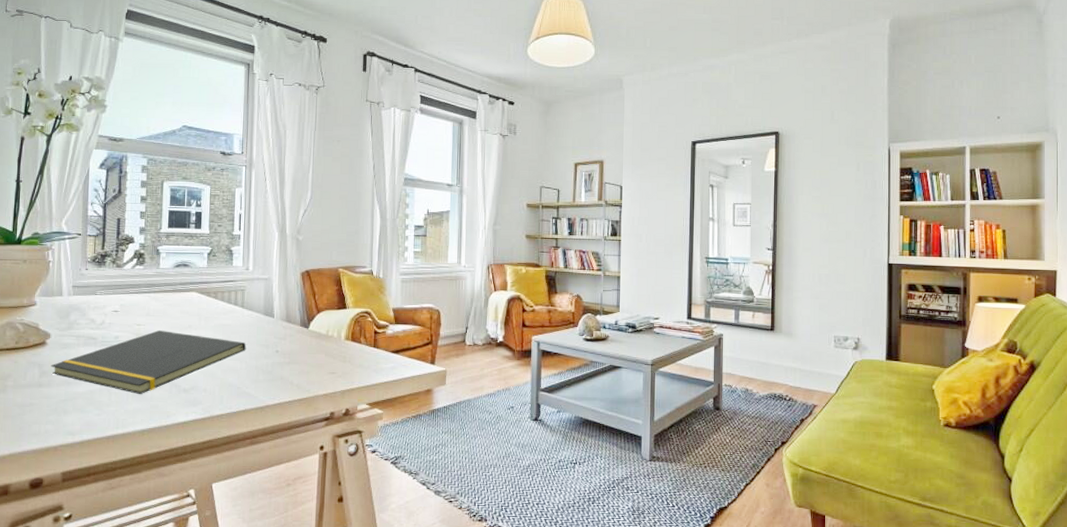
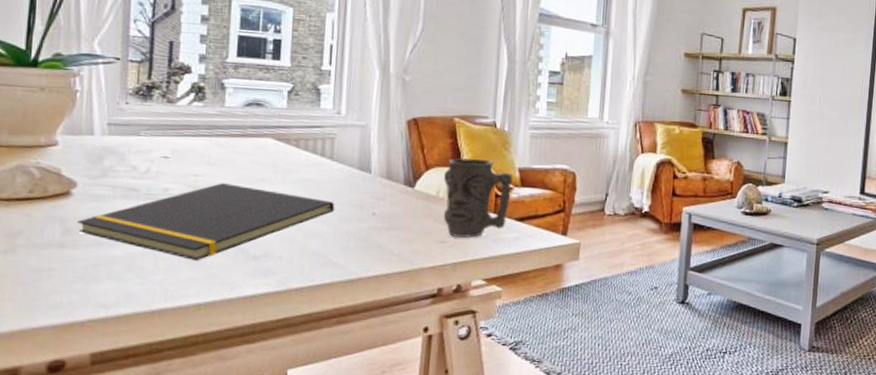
mug: none [331,301,389,369] -> present [443,158,513,238]

